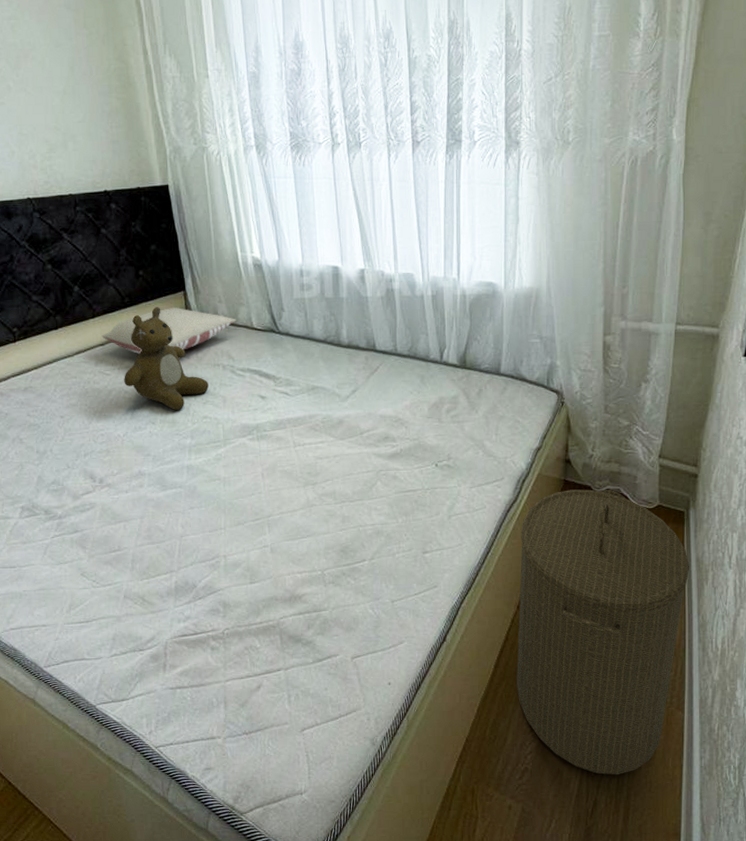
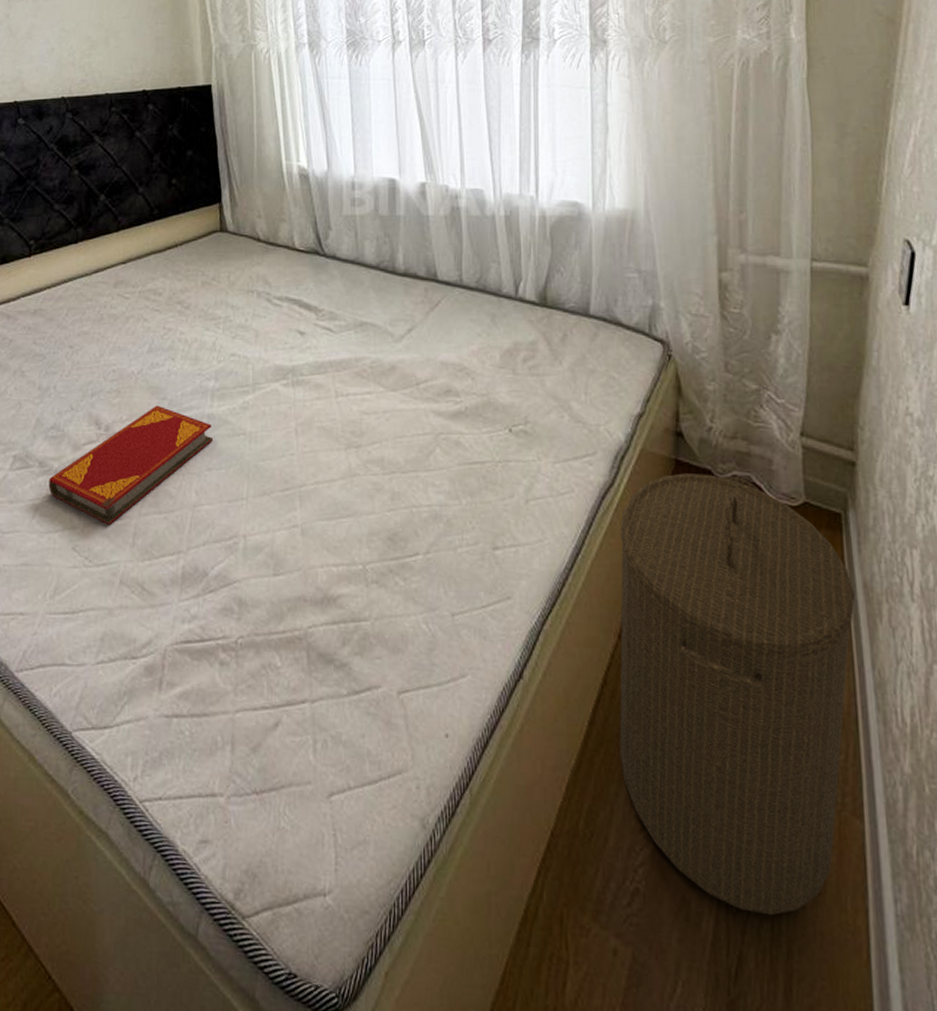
hardback book: none [55,460,194,555] -> present [48,405,214,524]
pillow: present [101,308,236,354] -> none [124,222,276,275]
teddy bear: present [124,307,209,410] -> none [144,221,240,344]

